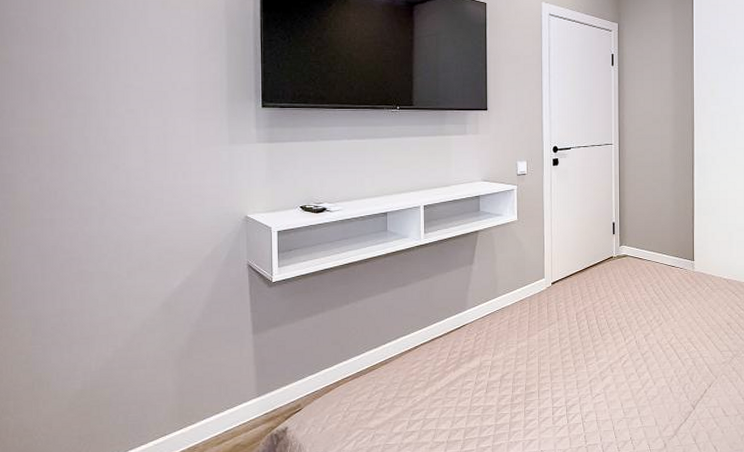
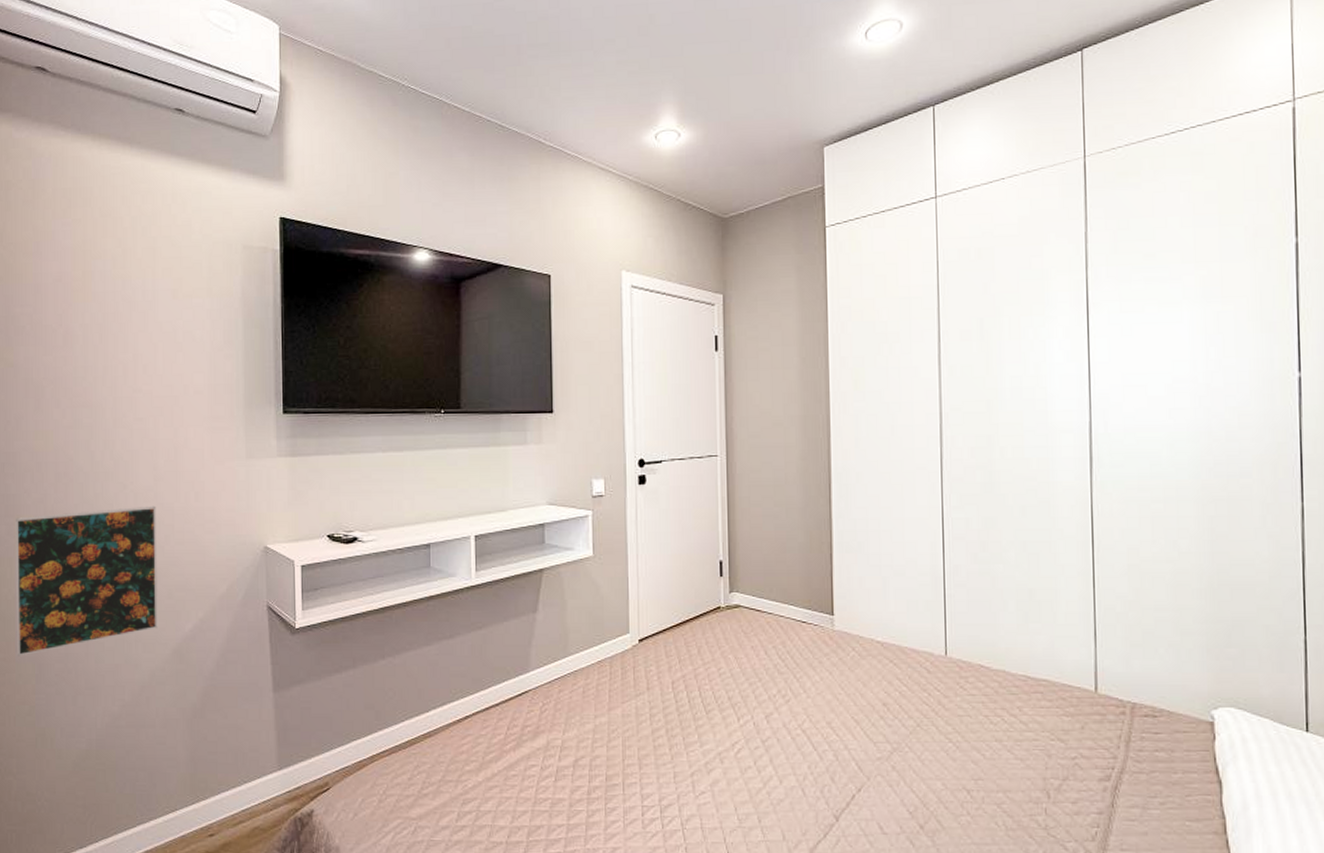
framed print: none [12,183,148,313] -> present [16,505,157,656]

